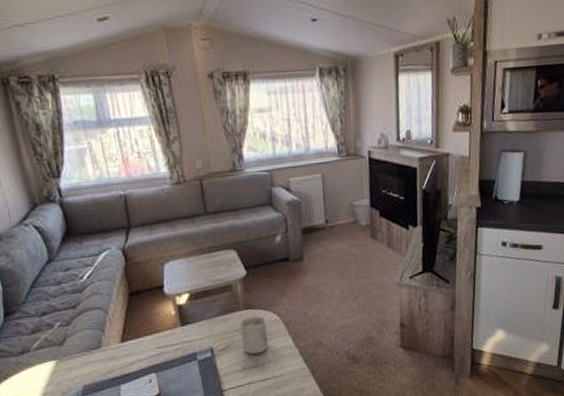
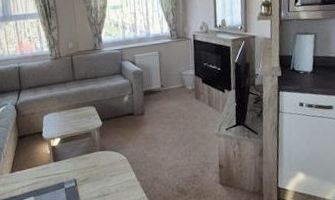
mug: present [240,315,269,355] -> none [96,156,118,185]

